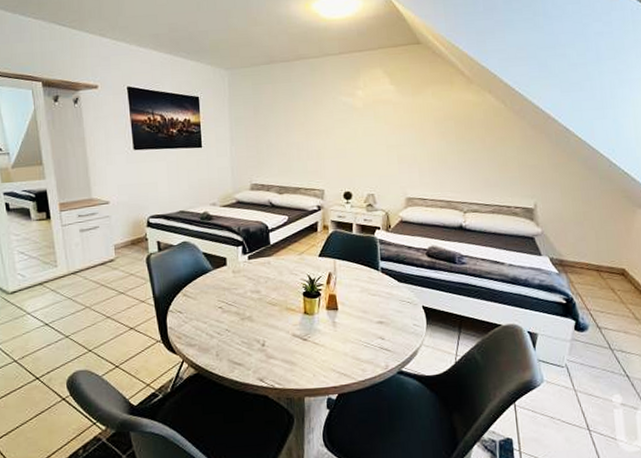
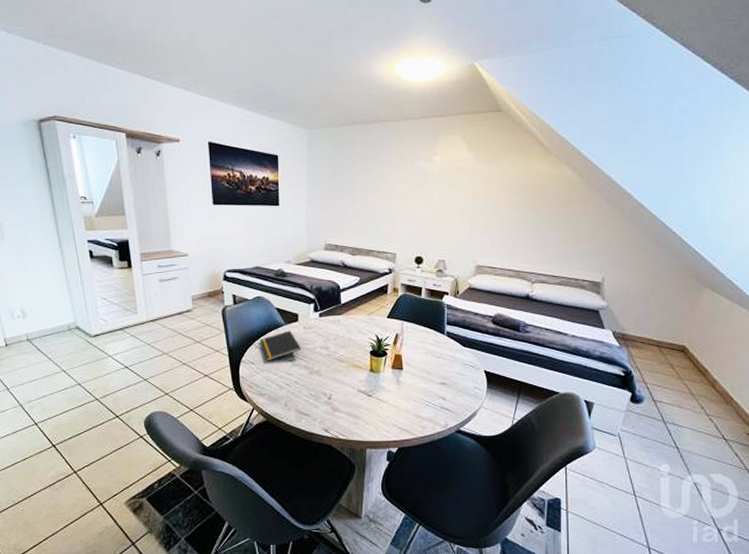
notepad: none [187,275,232,310] -> present [259,330,302,362]

